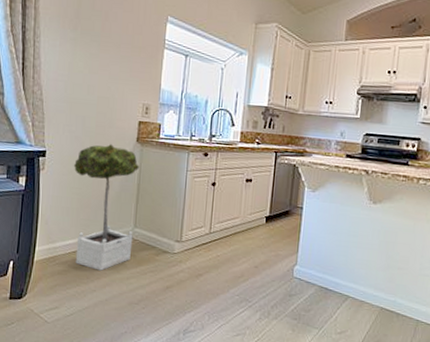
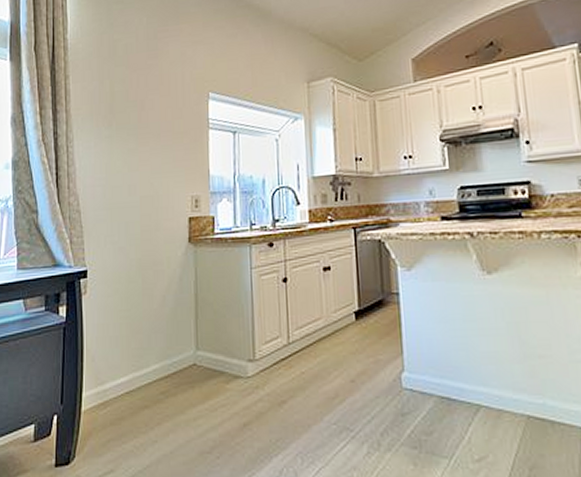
potted tree: present [73,143,140,271] -> none [119,249,196,413]

